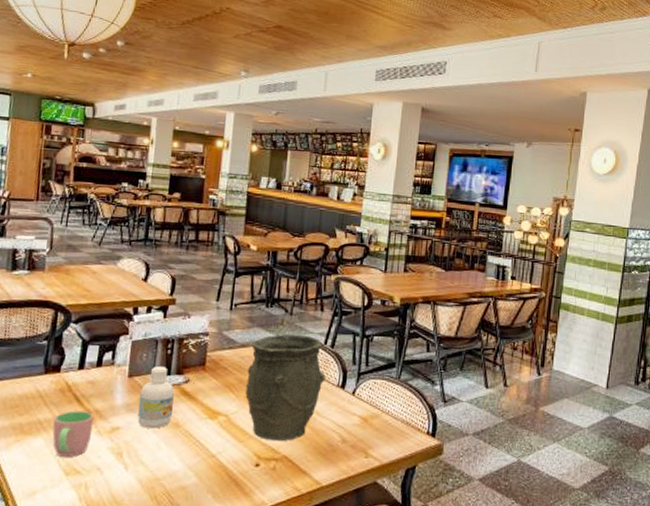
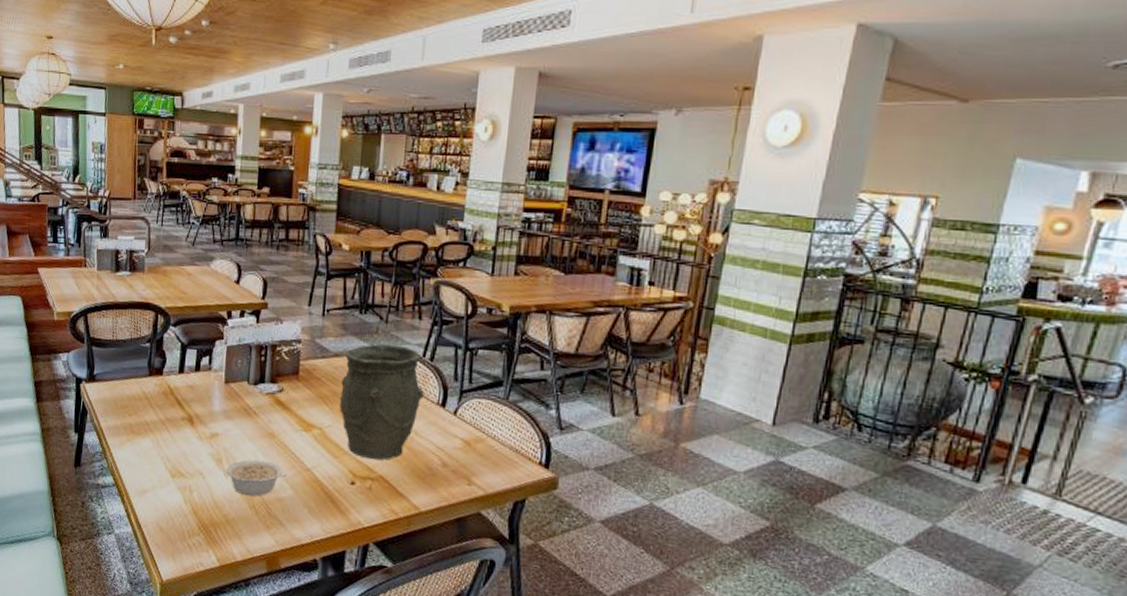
cup: present [52,410,94,457] -> none [158,414,195,460]
legume: none [126,450,192,487] -> present [226,459,287,496]
bottle: present [137,366,174,429] -> none [235,373,269,438]

